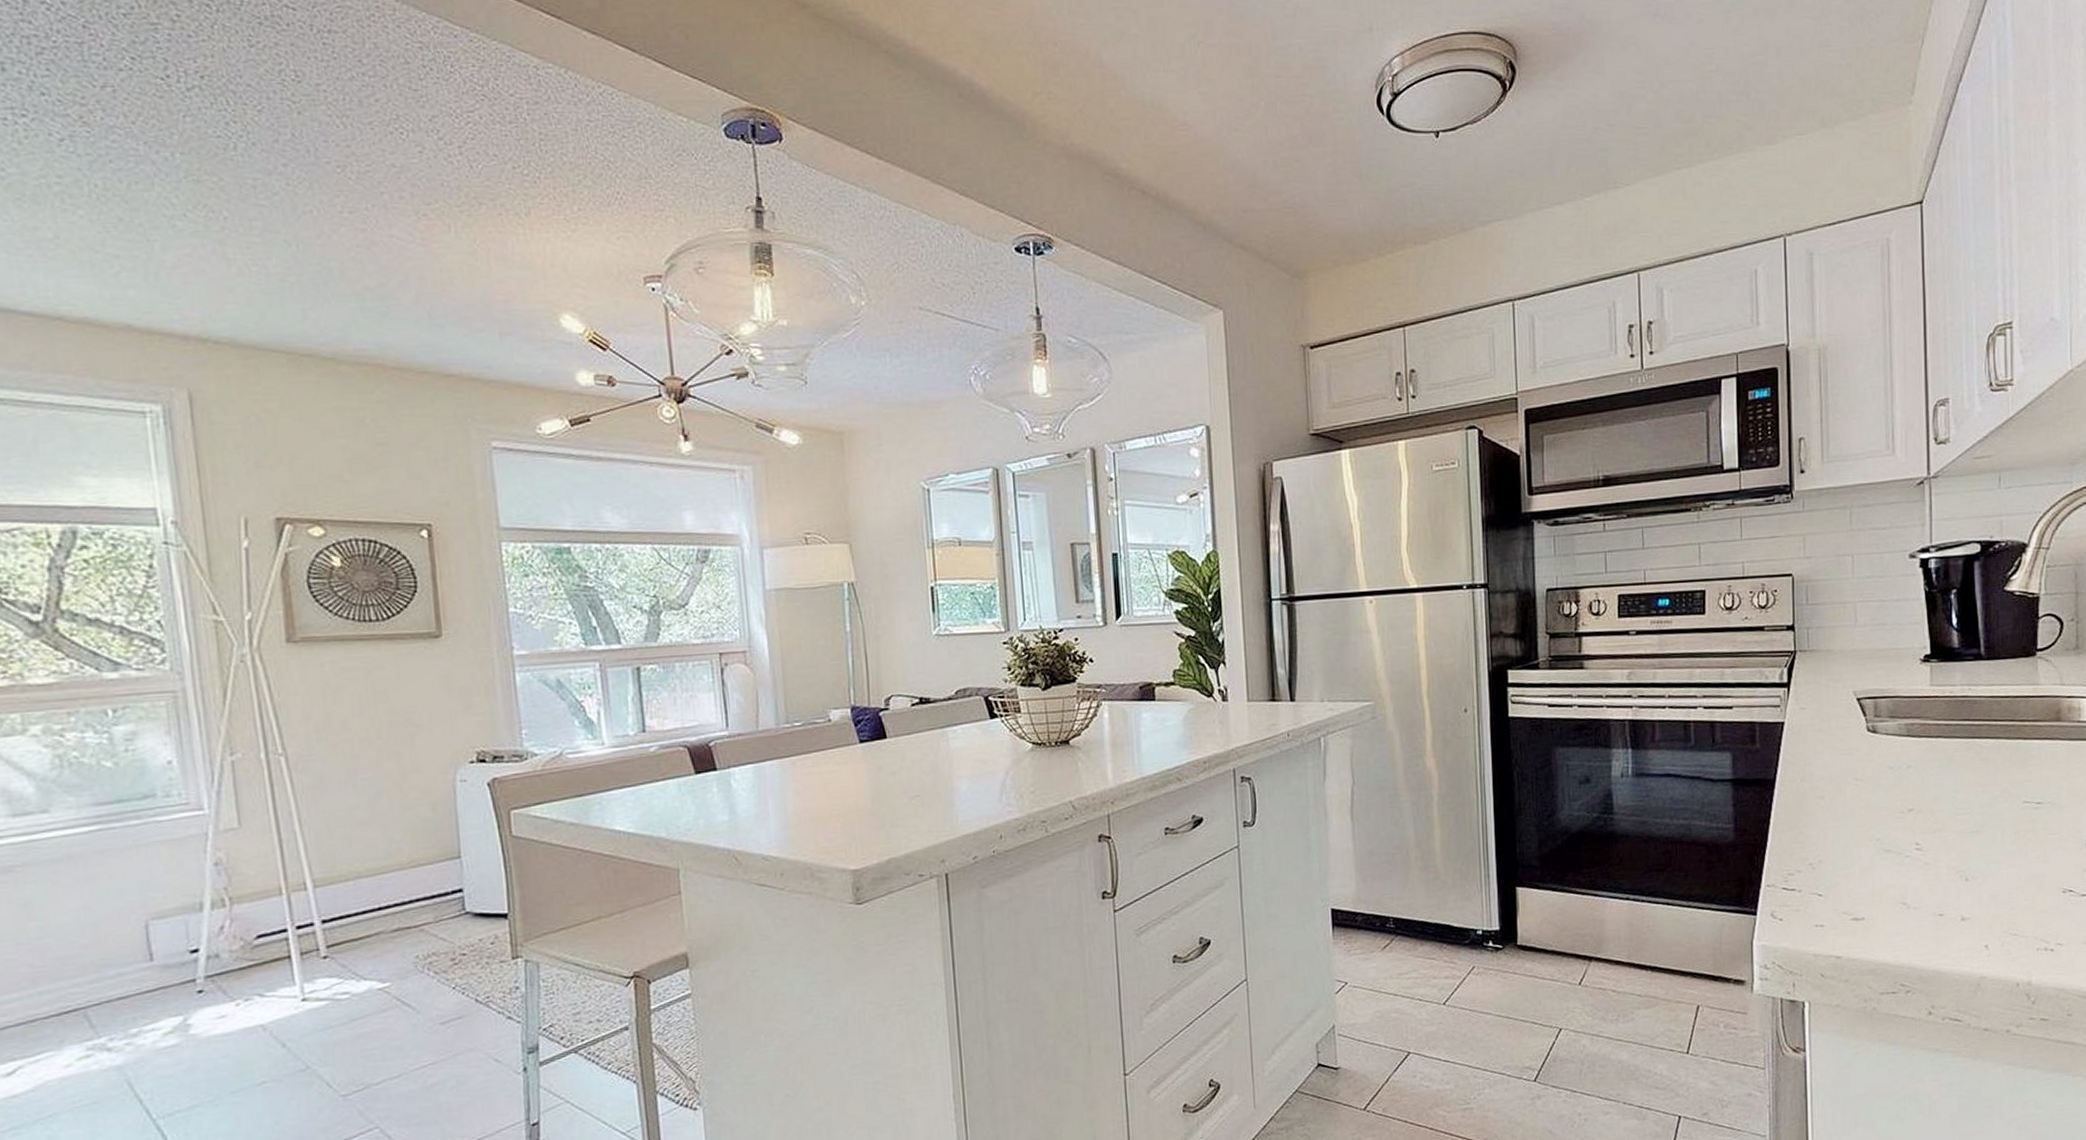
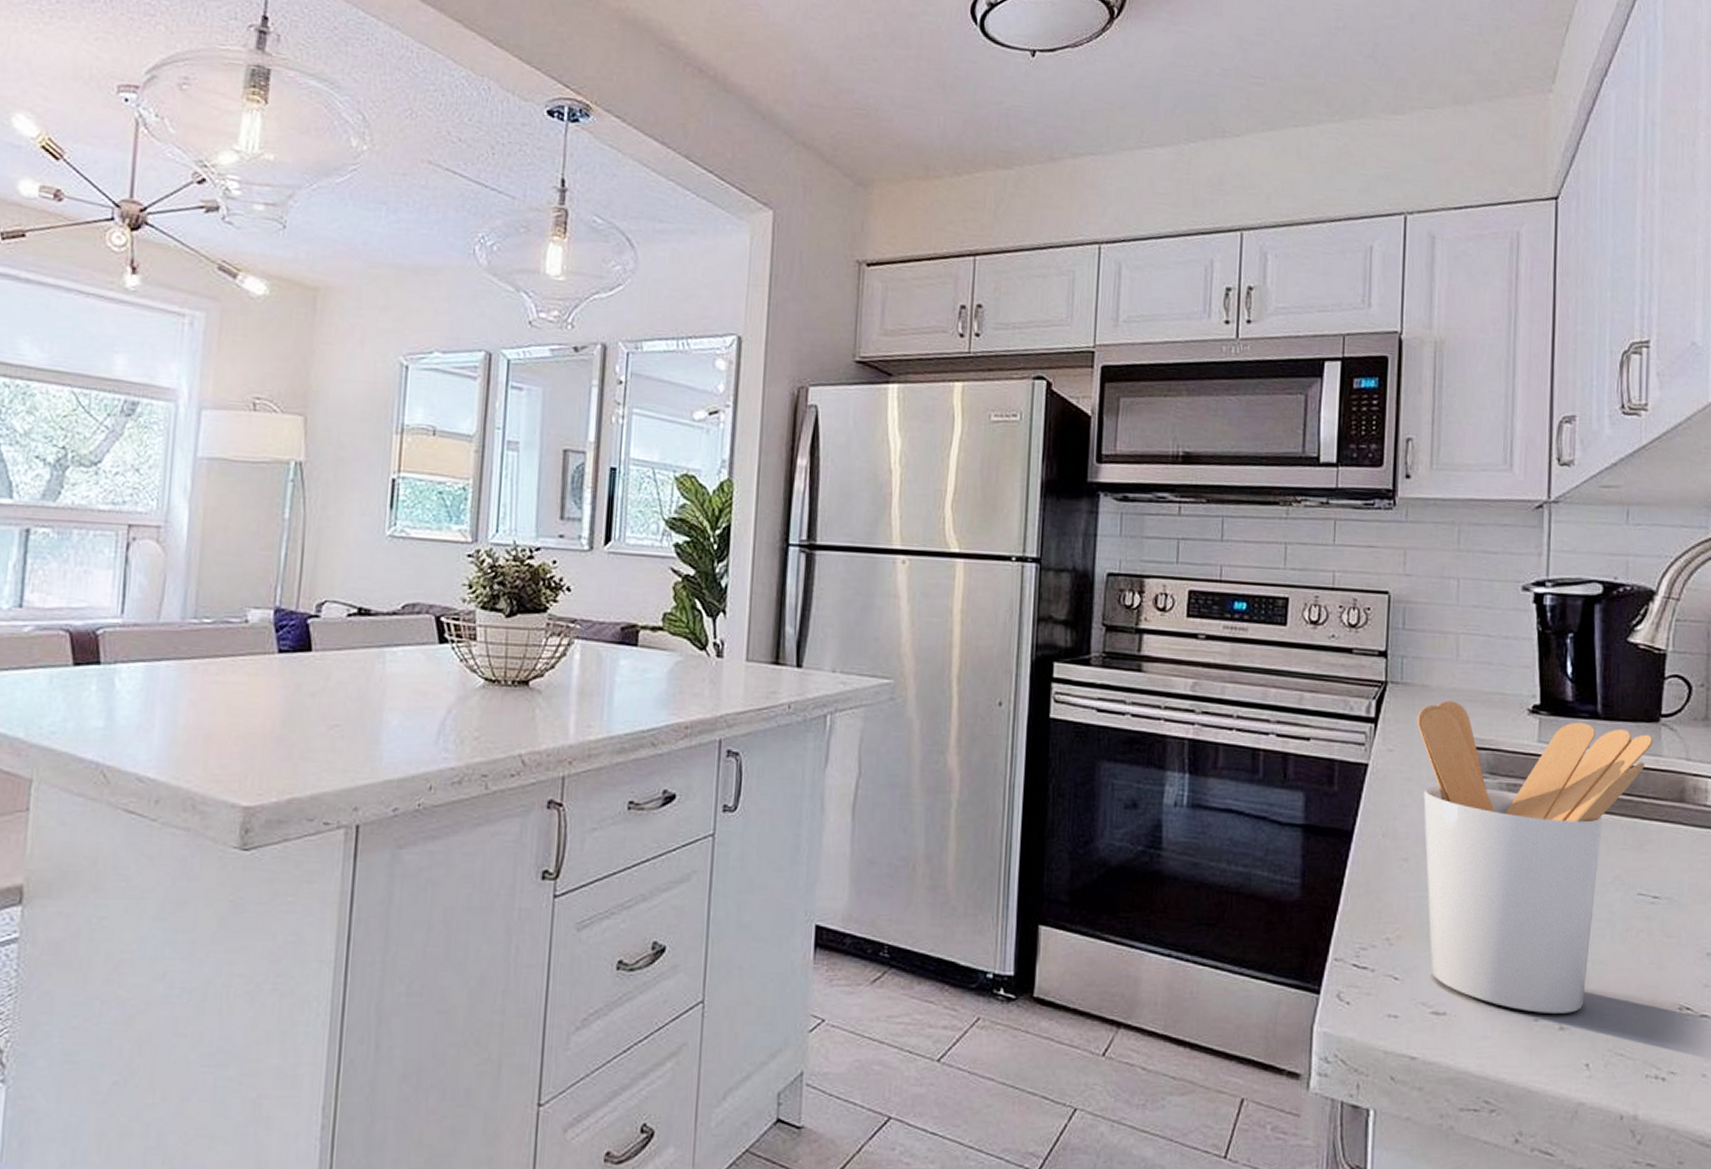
utensil holder: none [1824,660,2031,909] -> present [1417,700,1653,1014]

